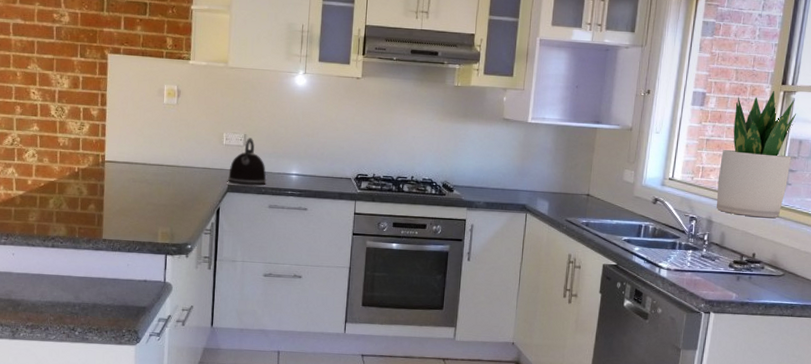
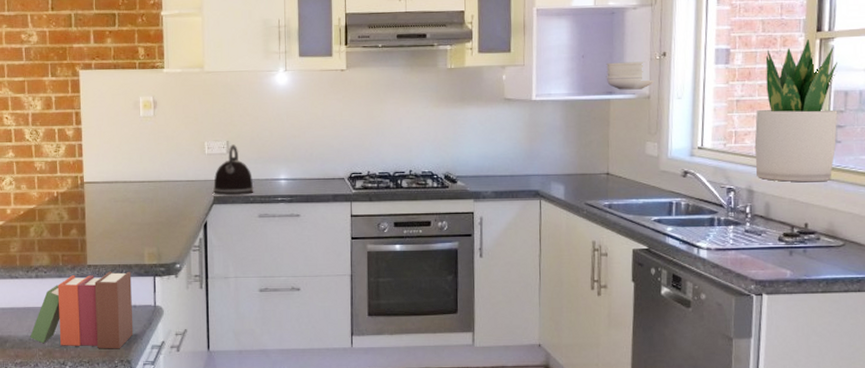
books: none [43,247,144,320] -> present [30,271,134,349]
bowl: none [595,94,639,122] -> present [606,61,656,90]

